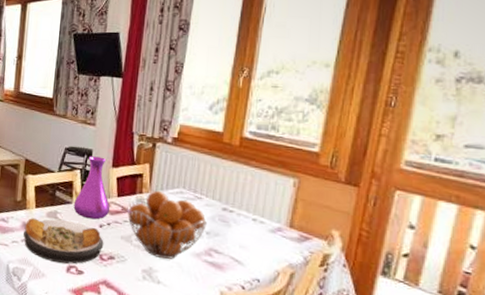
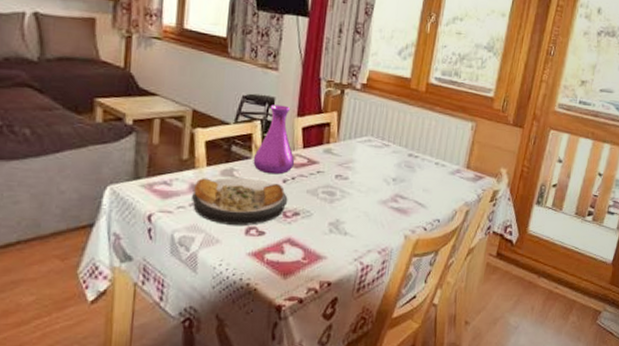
fruit basket: present [127,190,207,260] -> none [313,139,393,210]

